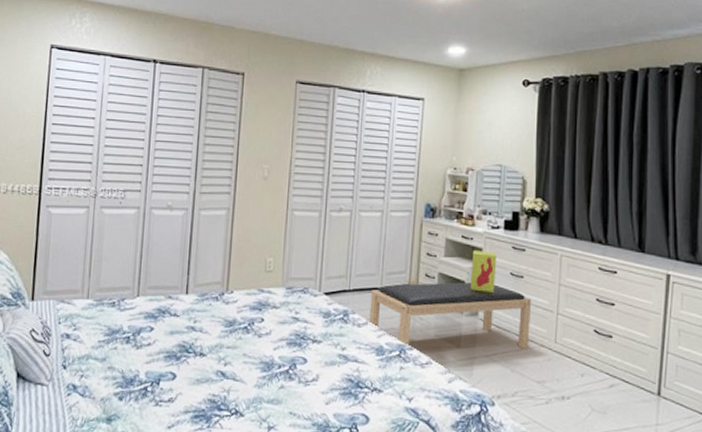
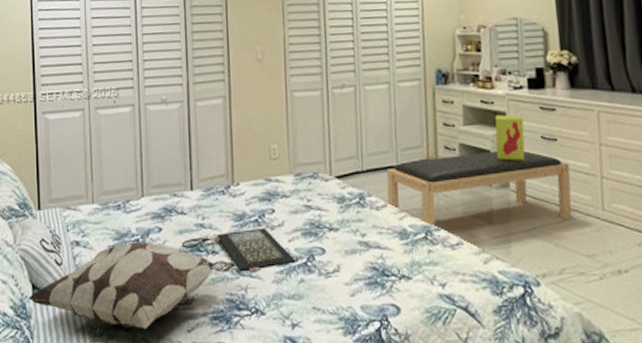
decorative pillow: none [11,339,222,423] -> present [28,242,236,330]
clutch bag: none [170,334,279,376] -> present [181,227,296,272]

